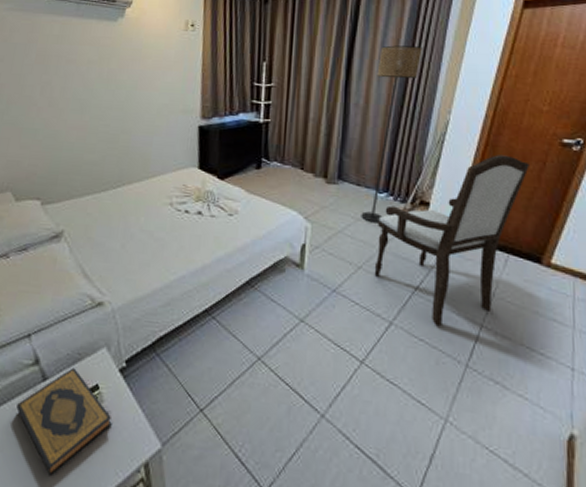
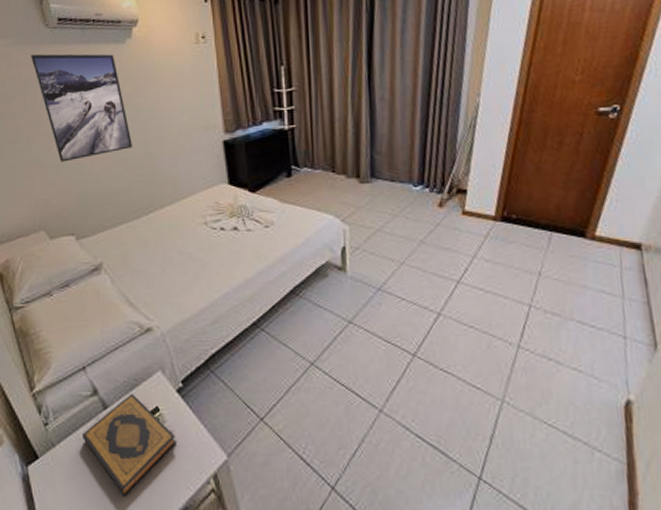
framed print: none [24,21,110,127] -> present [31,53,132,162]
floor lamp: present [361,45,422,223] -> none [398,29,445,217]
armchair: present [374,155,529,327] -> none [416,132,566,312]

